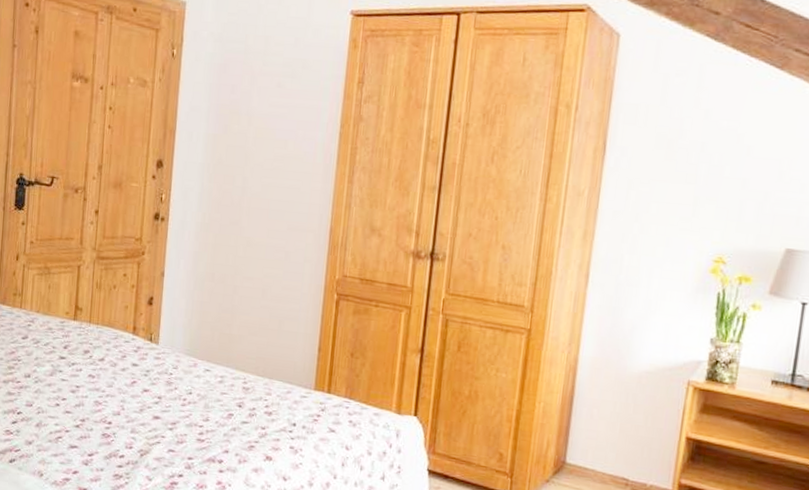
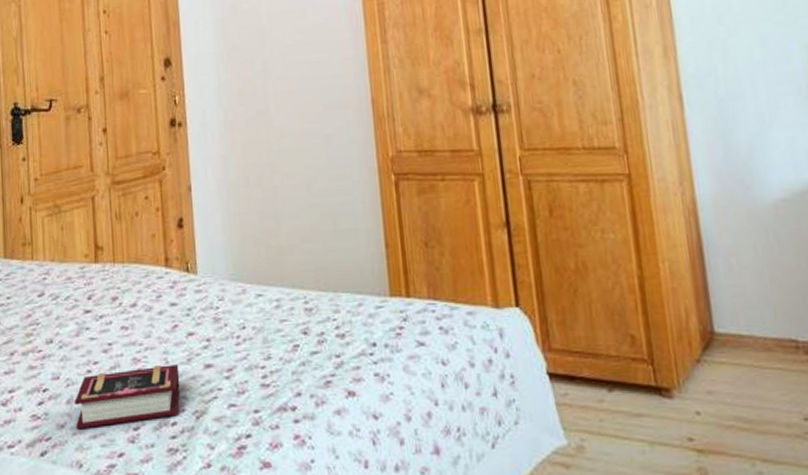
book: none [41,407,132,451] -> present [75,365,181,429]

